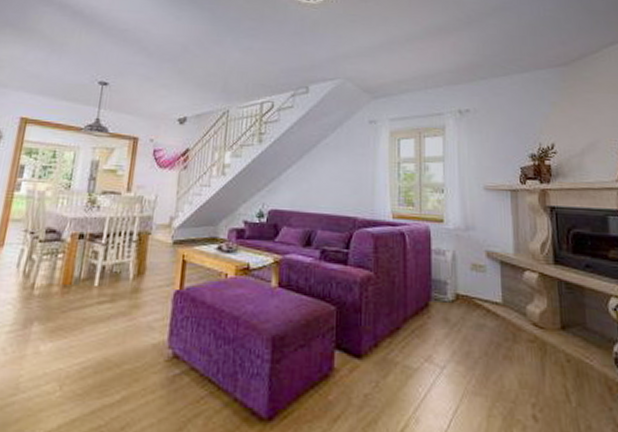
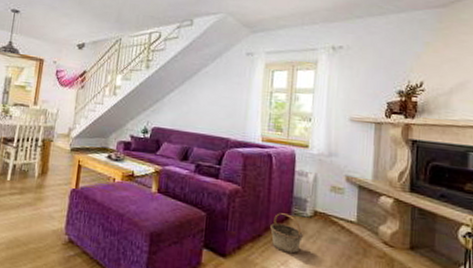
basket: none [409,299,448,347] -> present [270,213,304,254]

